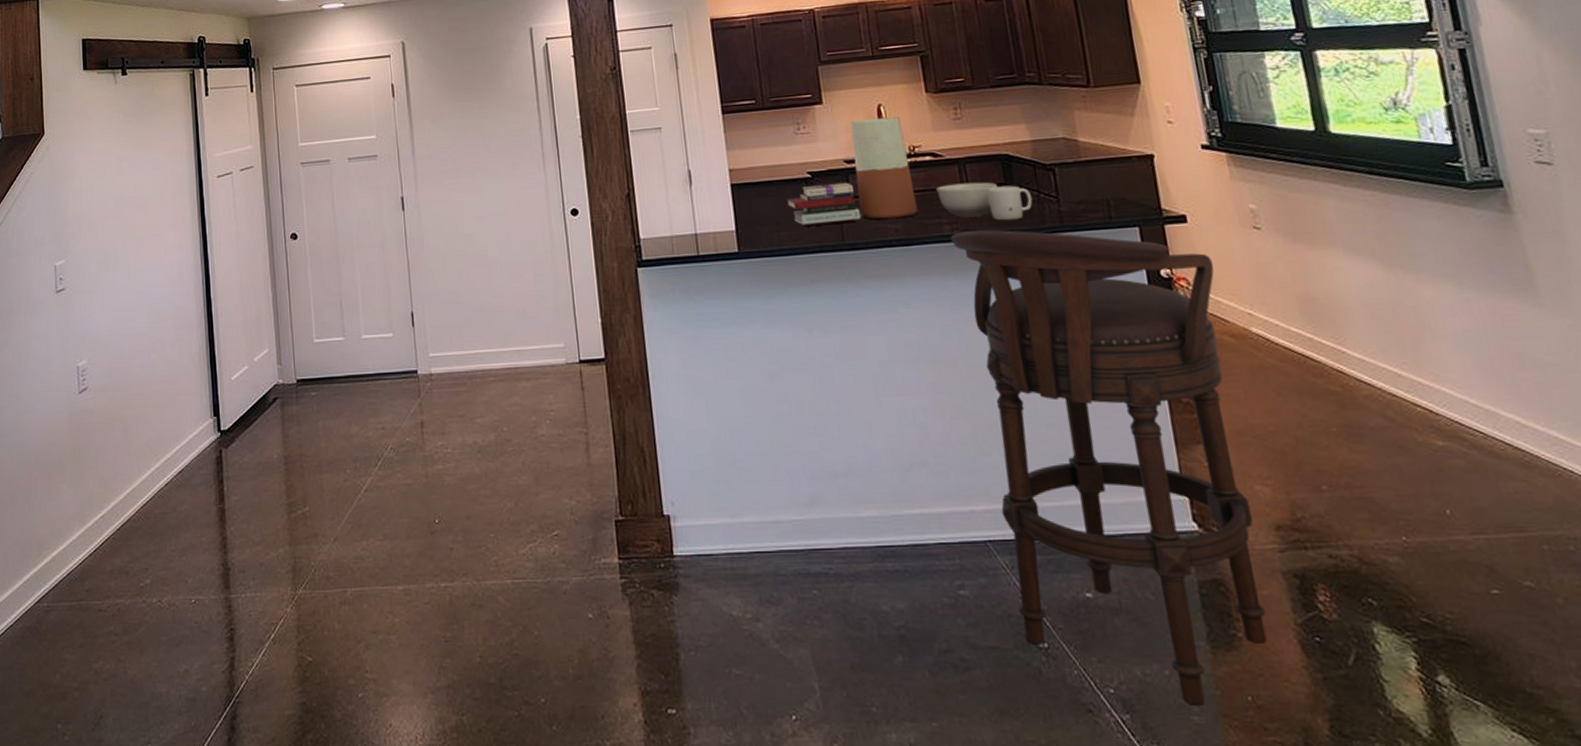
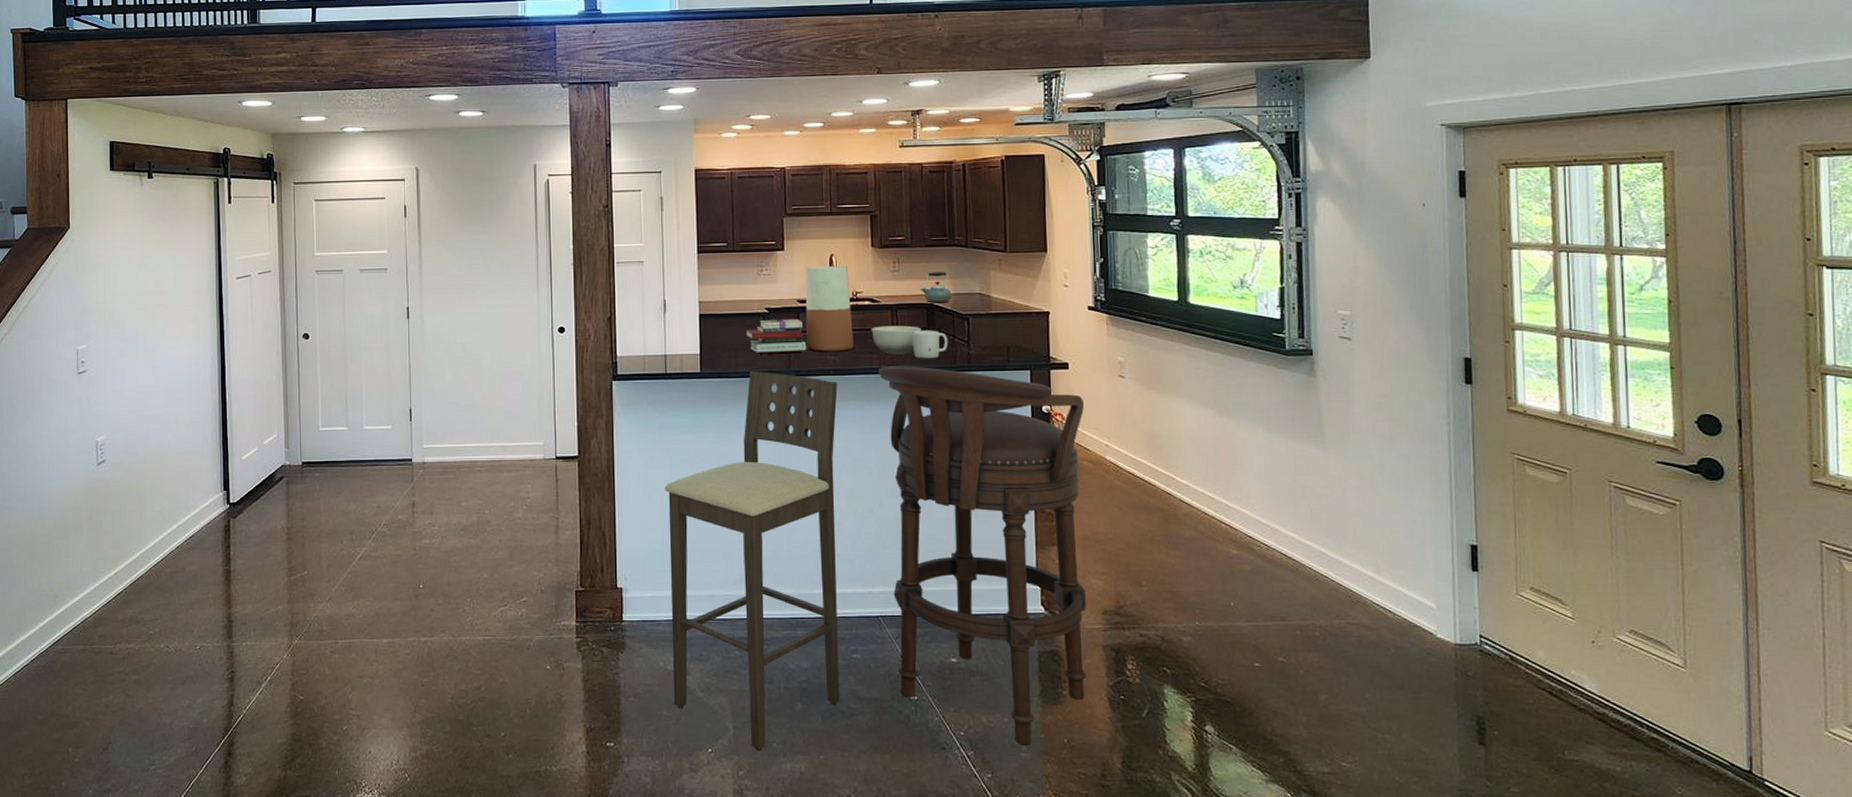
bar stool: none [708,246,950,718] -> present [664,370,840,751]
kettle: none [989,115,1030,154] -> present [919,272,952,303]

